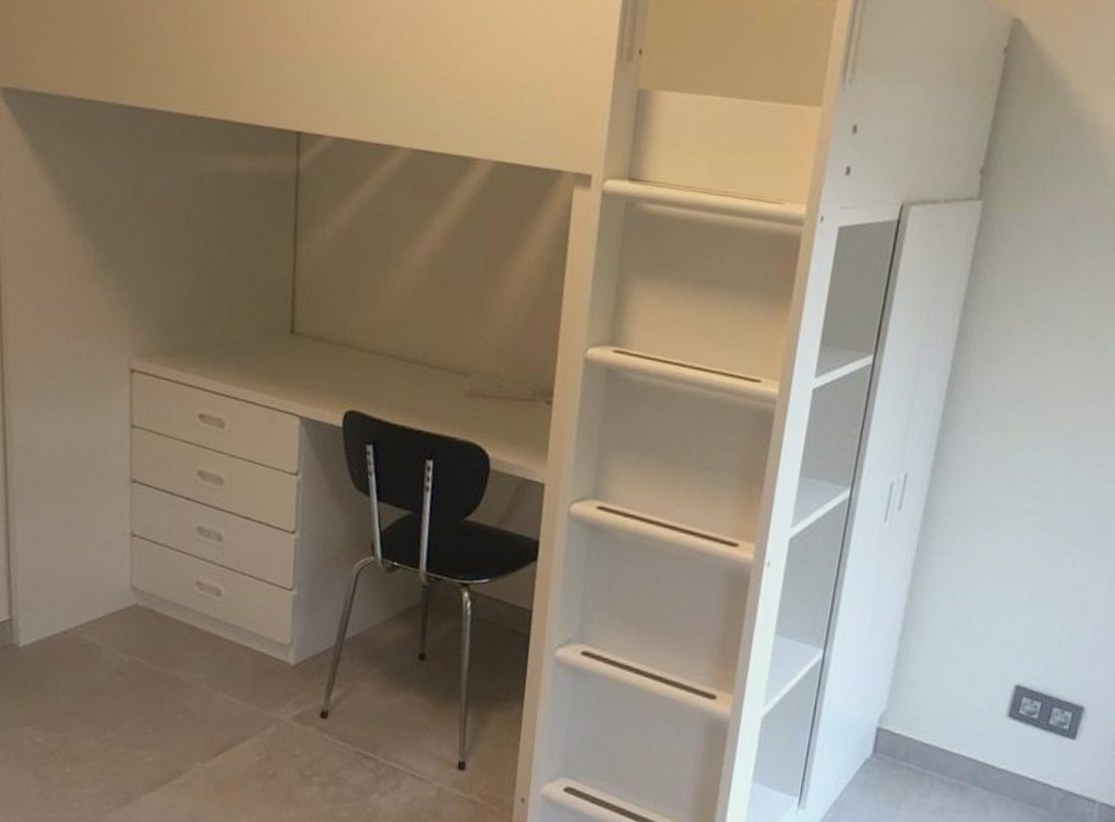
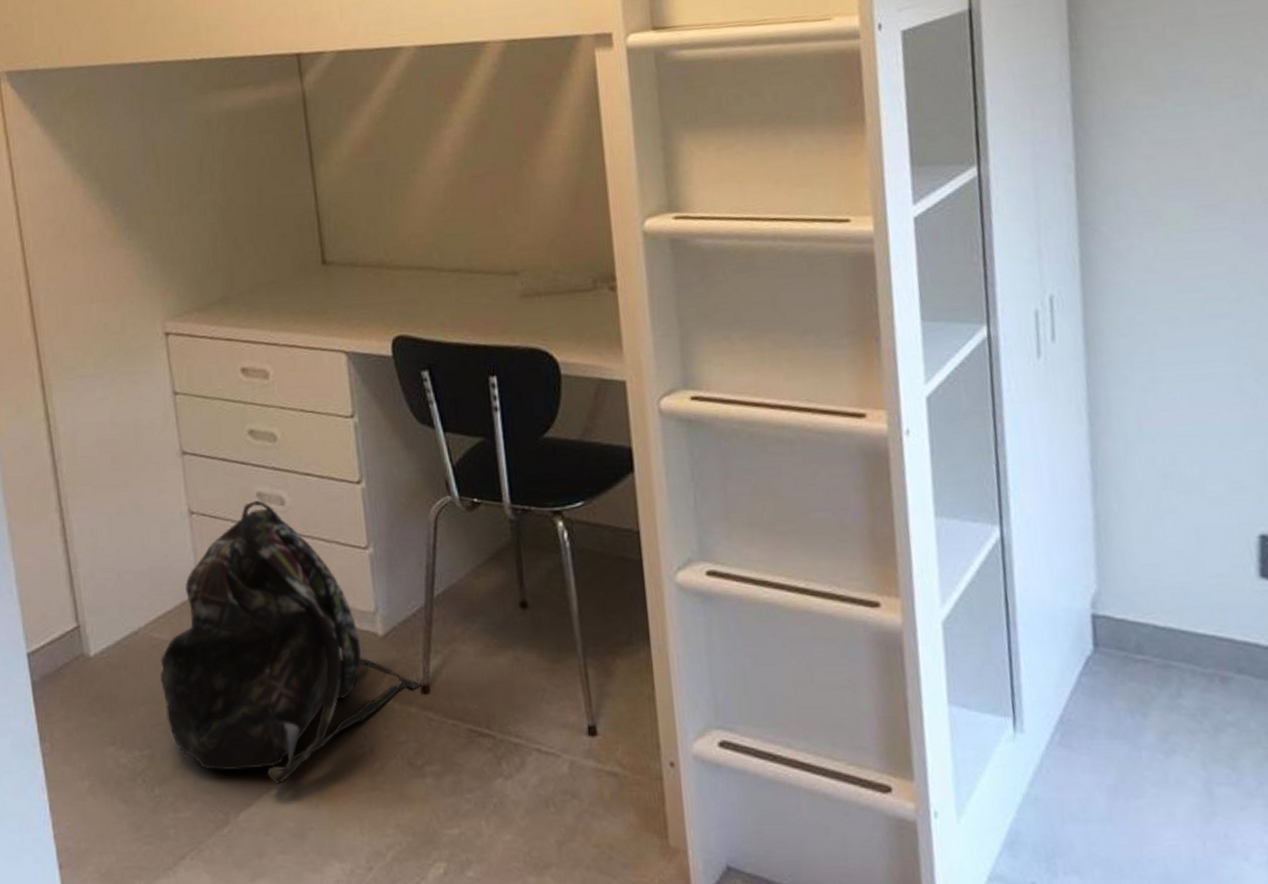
backpack: none [83,533,322,777] -> present [160,500,423,785]

